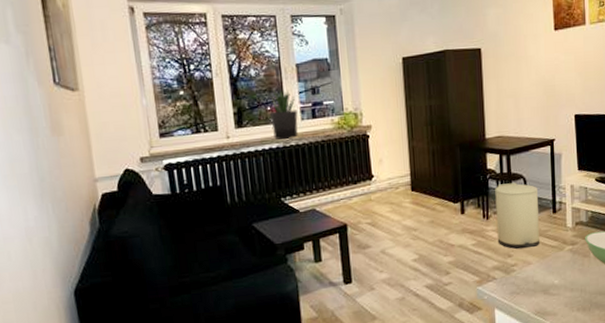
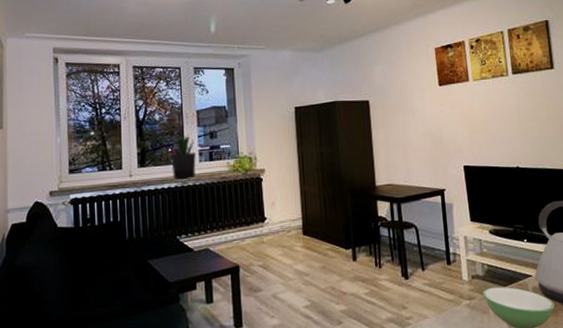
pedal bin: present [495,182,539,249] -> none [386,231,435,301]

